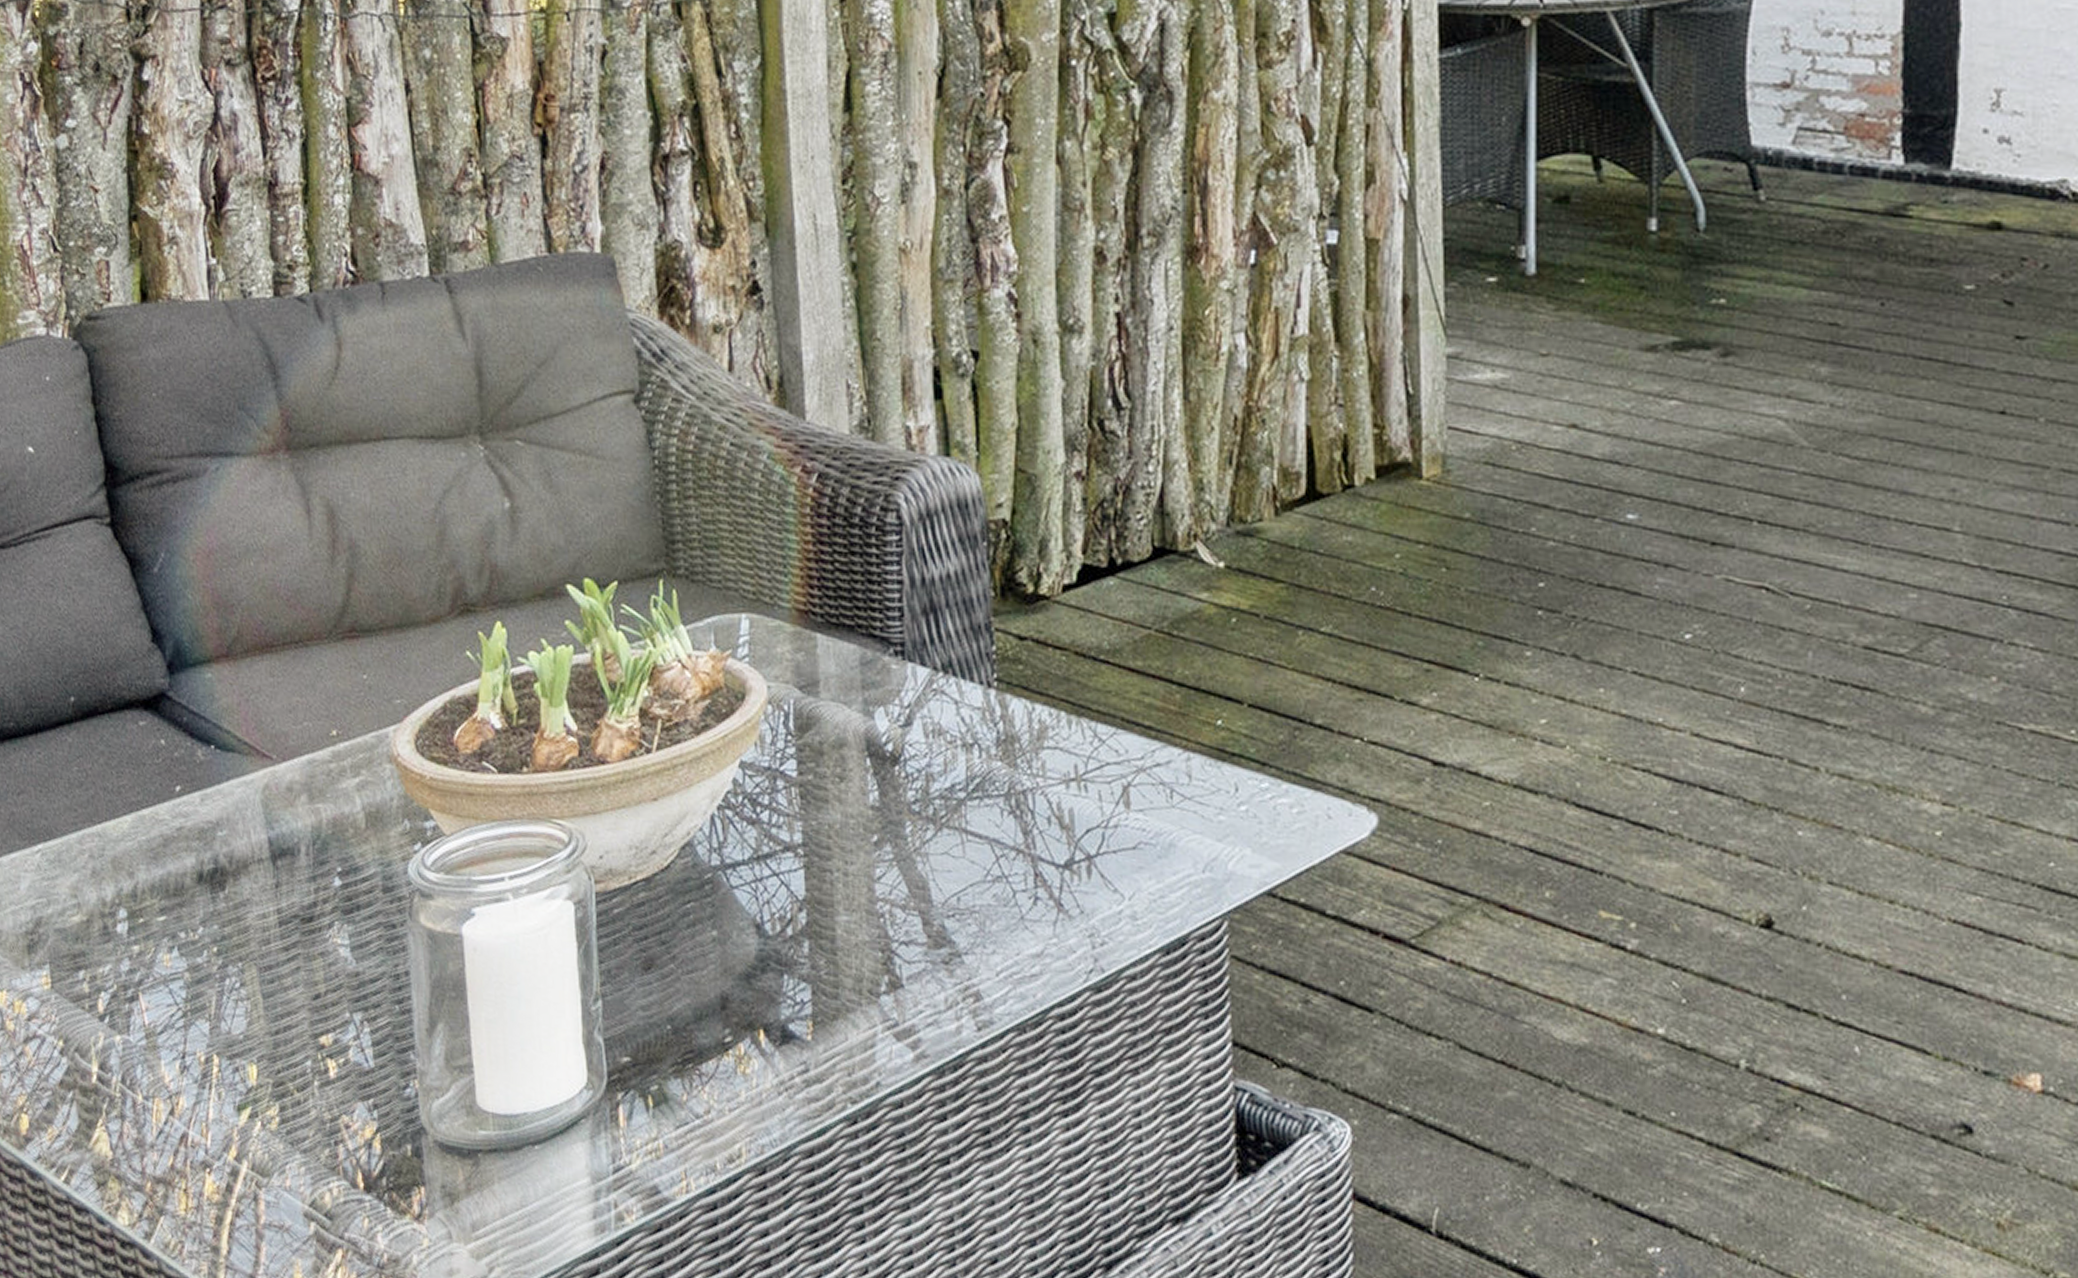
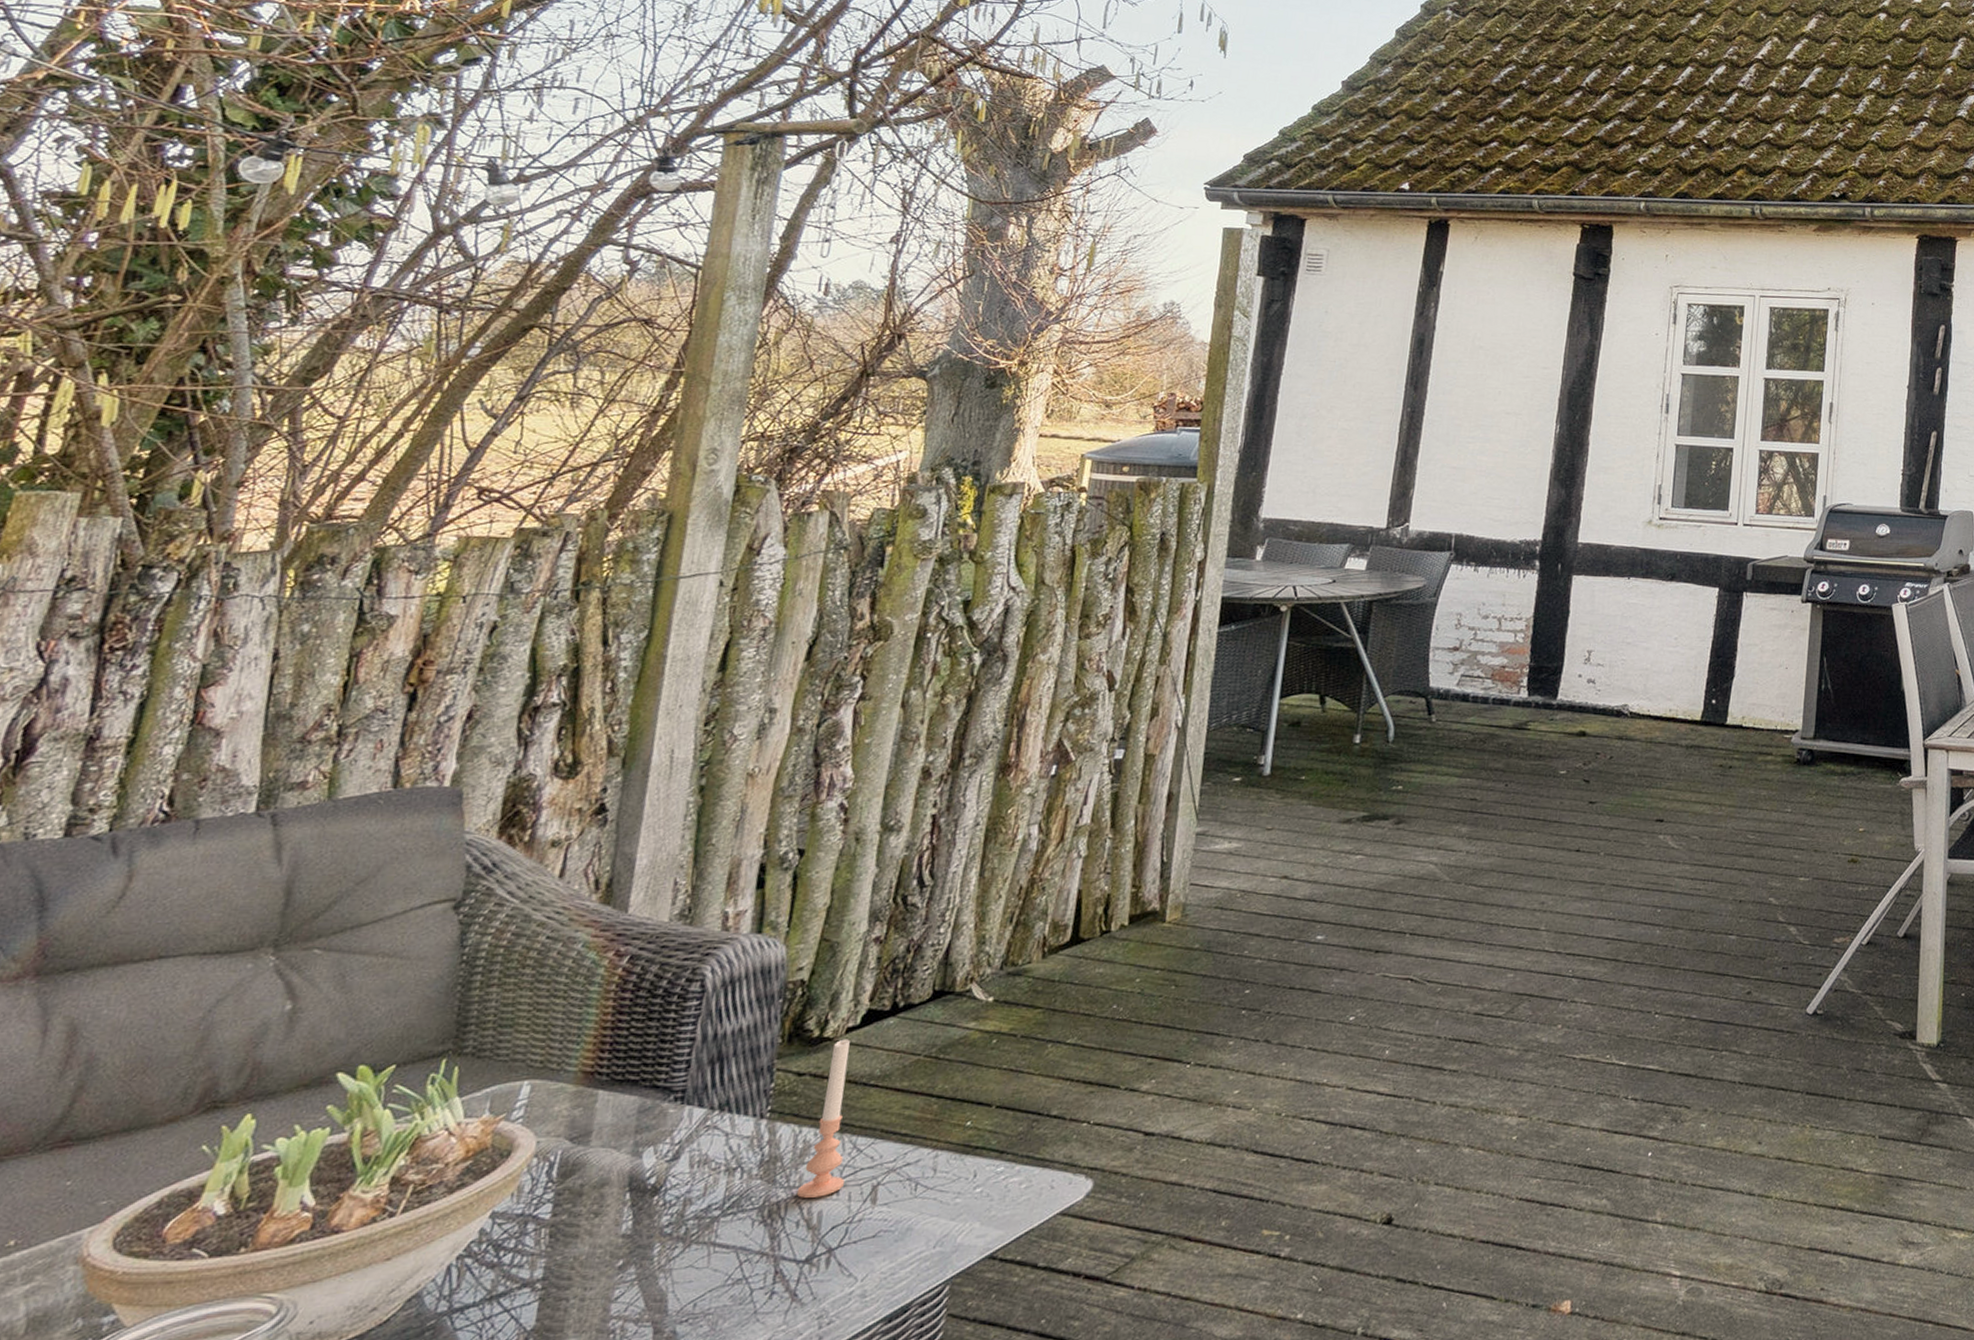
candle: none [1041,598,1091,792] -> present [796,1039,850,1198]

